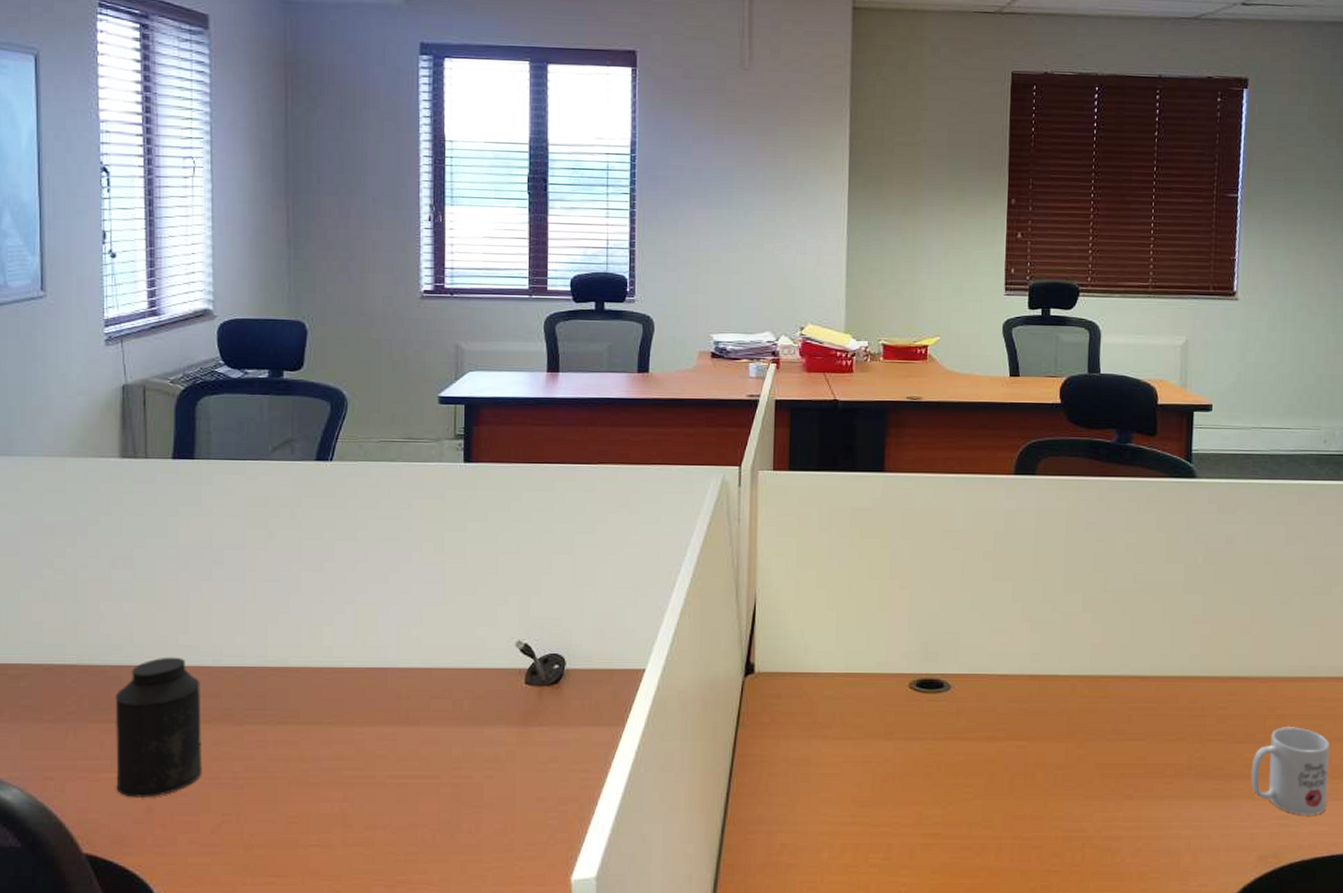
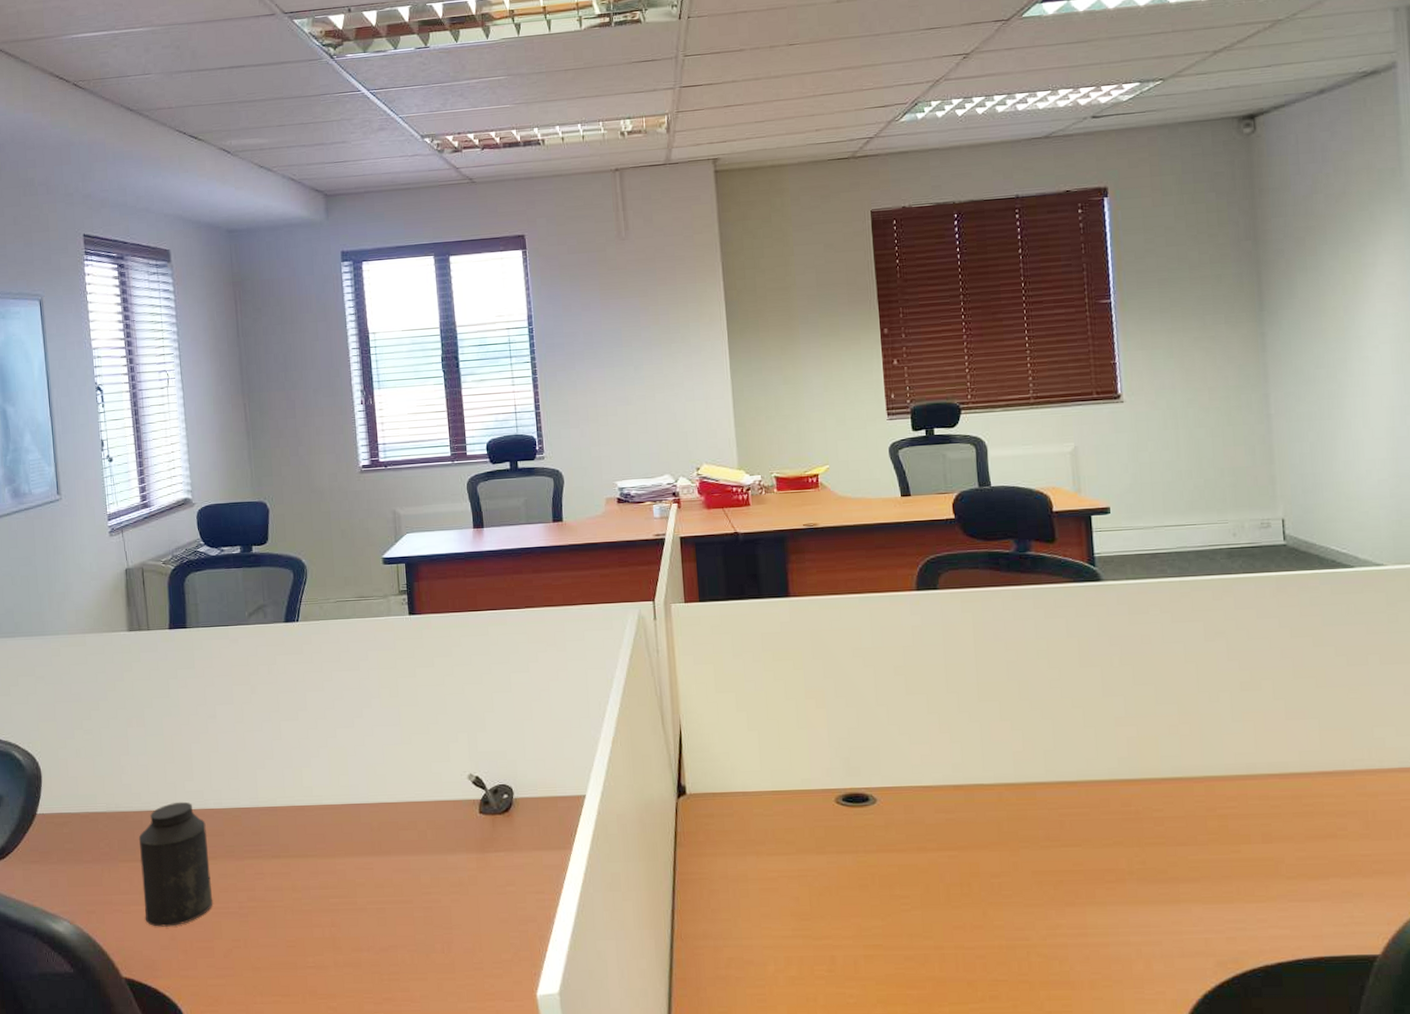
mug: present [1250,727,1329,816] -> none [1197,827,1286,919]

